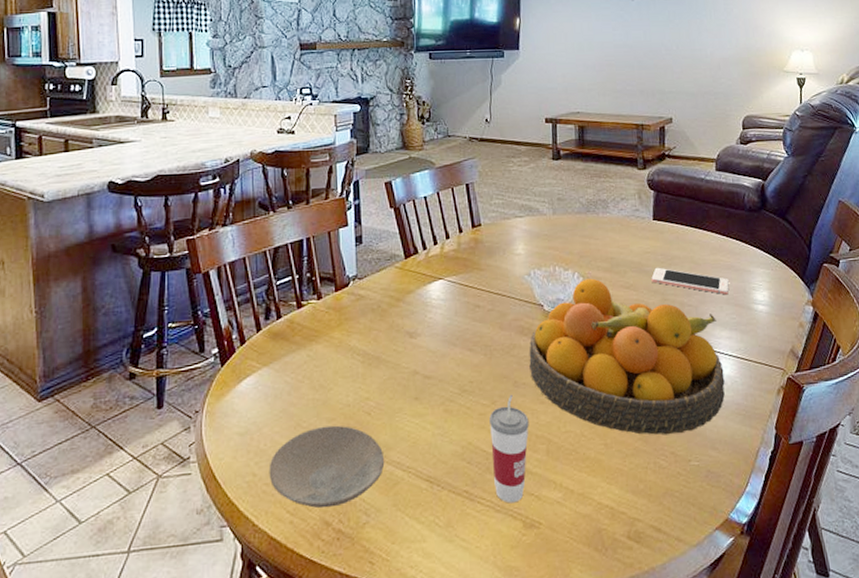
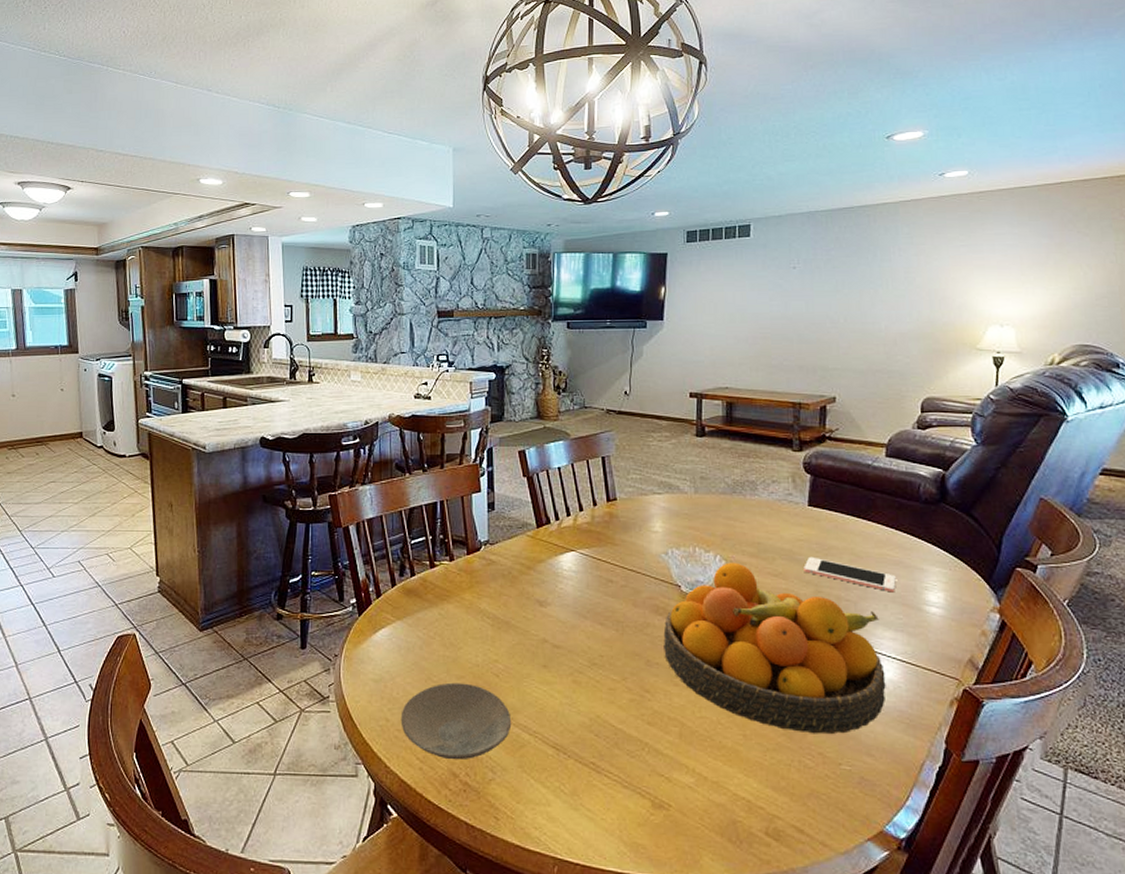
cup: present [489,394,529,503] -> none [619,672,661,781]

